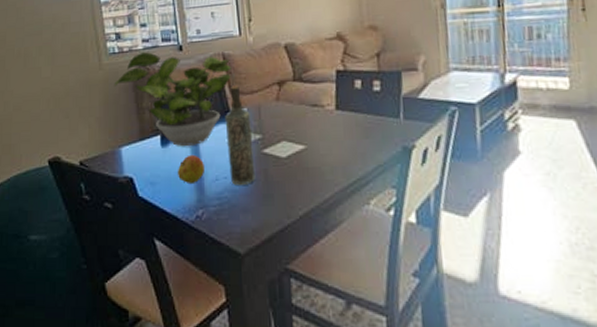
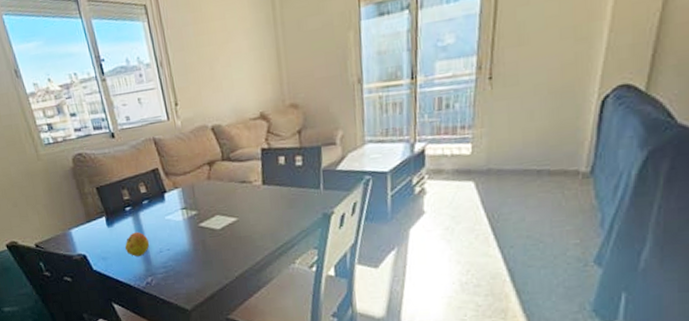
potted plant: present [115,52,232,147] -> none [55,141,164,226]
bottle: present [225,85,256,185] -> none [162,167,195,255]

